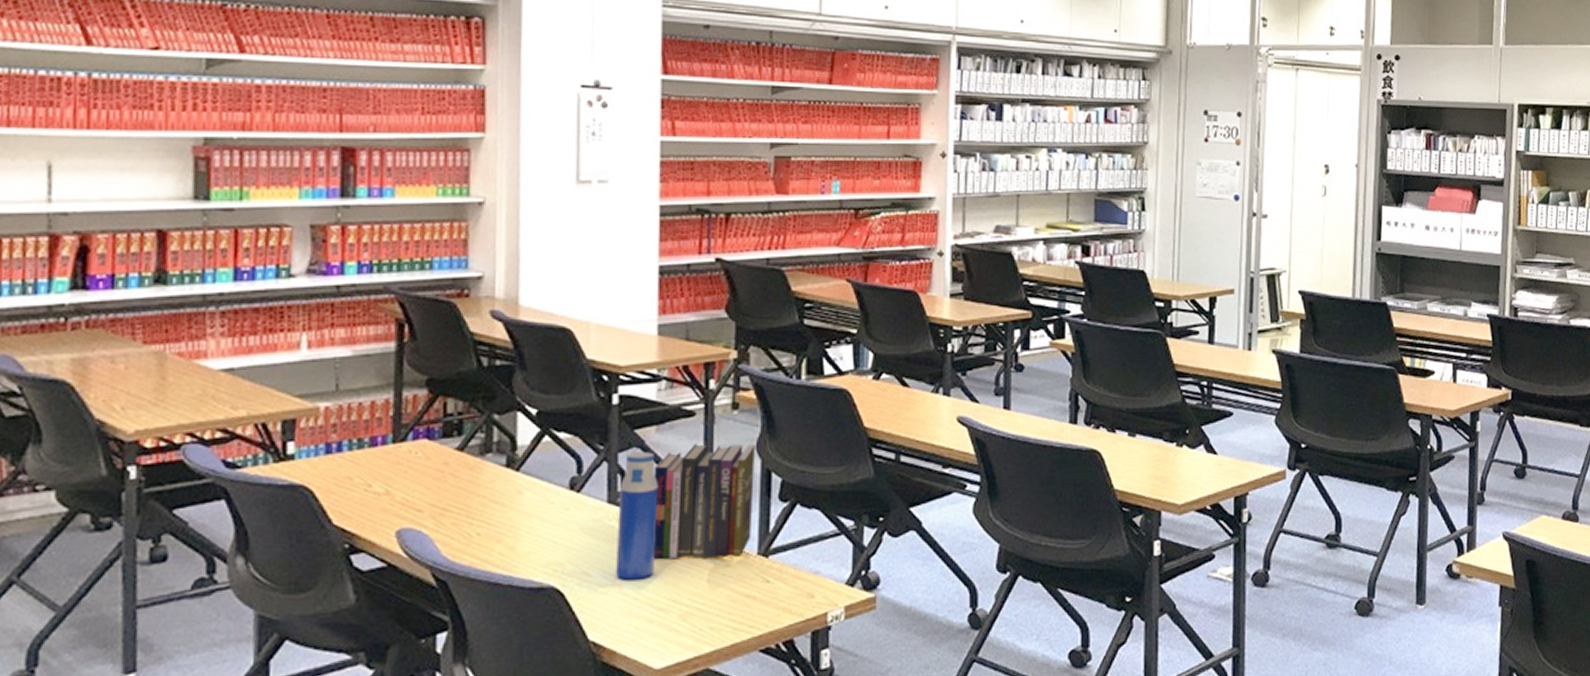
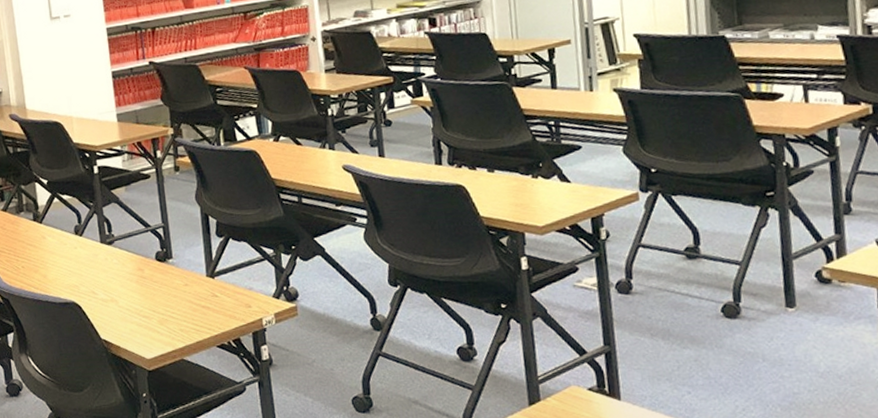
water bottle: present [616,452,658,580] -> none [107,205,137,297]
books: present [653,442,755,560] -> none [127,196,200,281]

